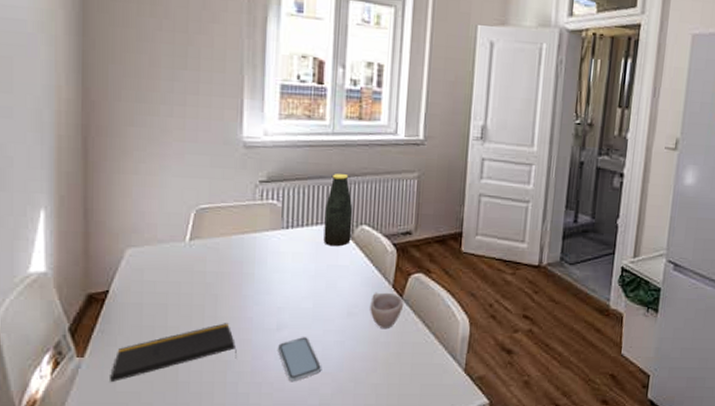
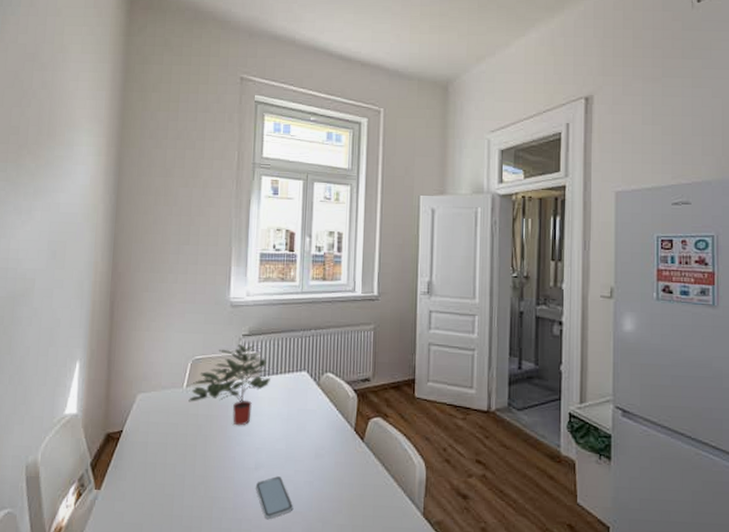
notepad: present [110,323,237,383] -> none [119,461,222,514]
potted plant: none [193,192,294,284] -> present [188,344,270,426]
bottle: present [323,174,353,247] -> none [294,327,319,393]
cup: present [370,292,404,330] -> none [335,435,365,471]

